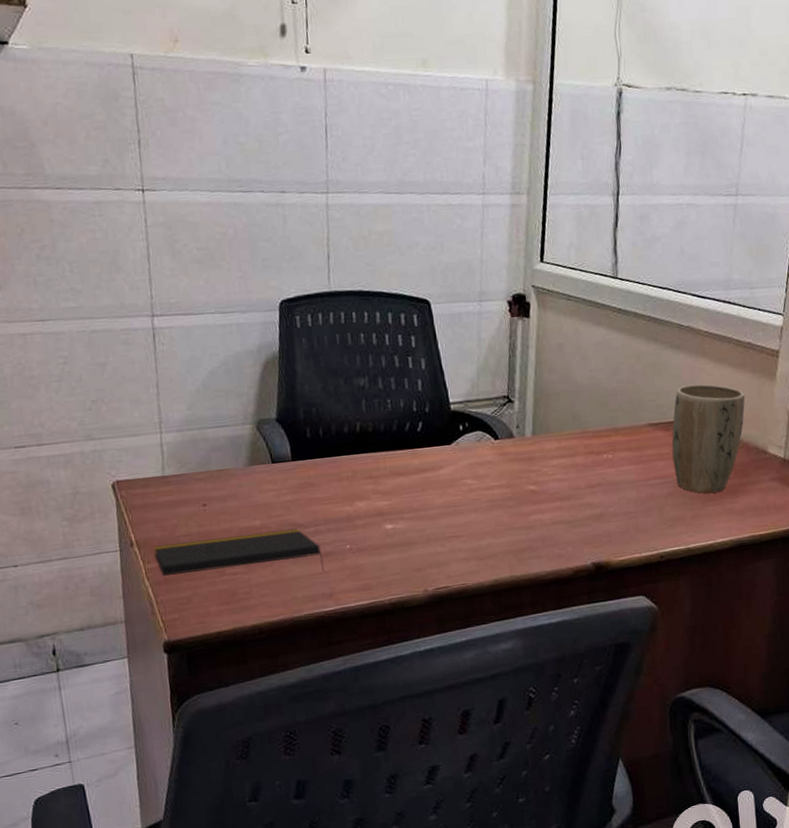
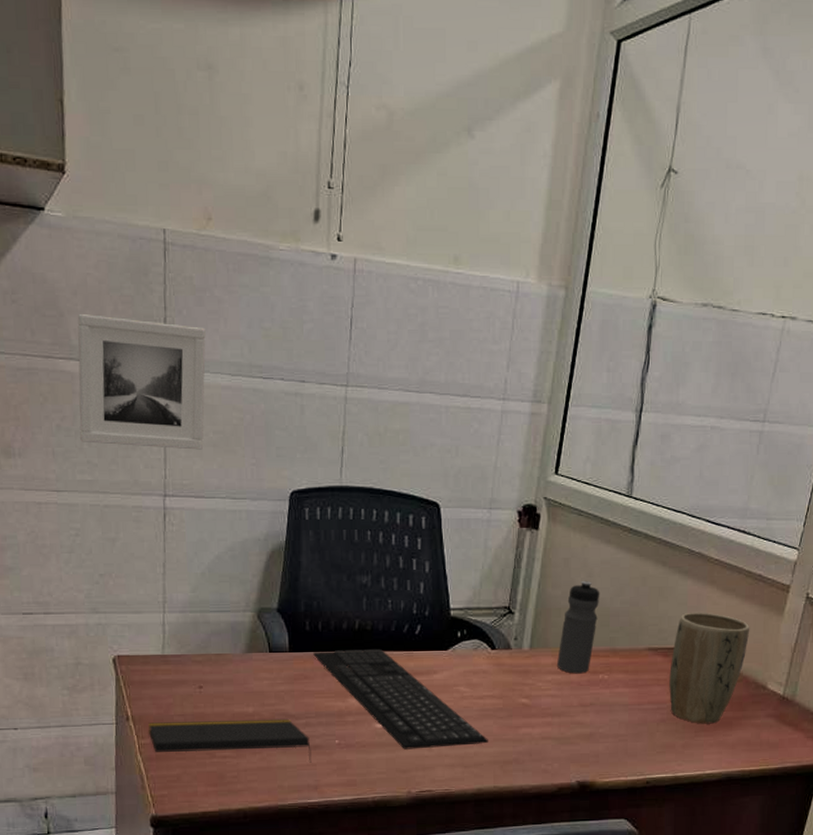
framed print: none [50,143,188,270] -> present [77,314,206,450]
keyboard: none [316,450,500,548] -> present [313,649,488,750]
water bottle: none [560,363,597,456] -> present [557,580,600,674]

